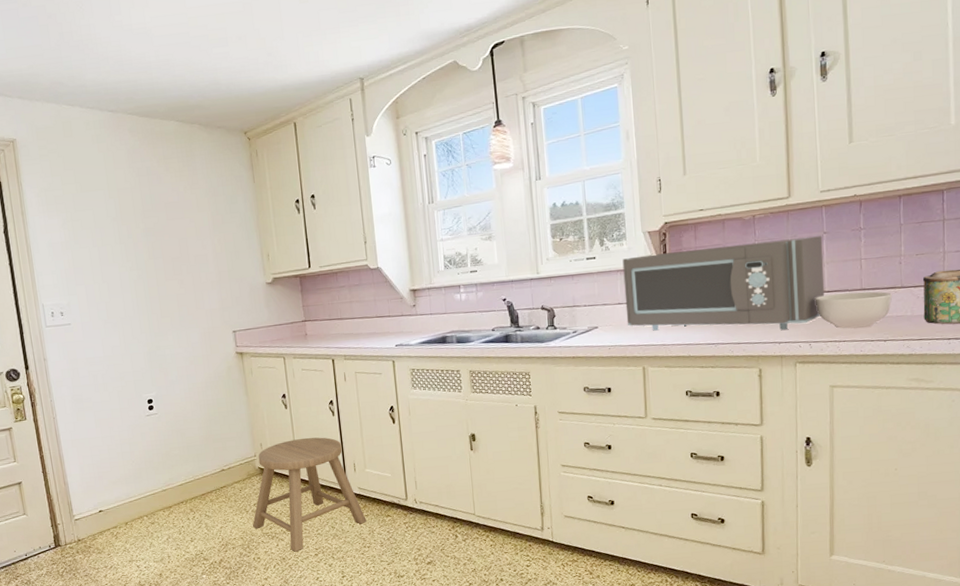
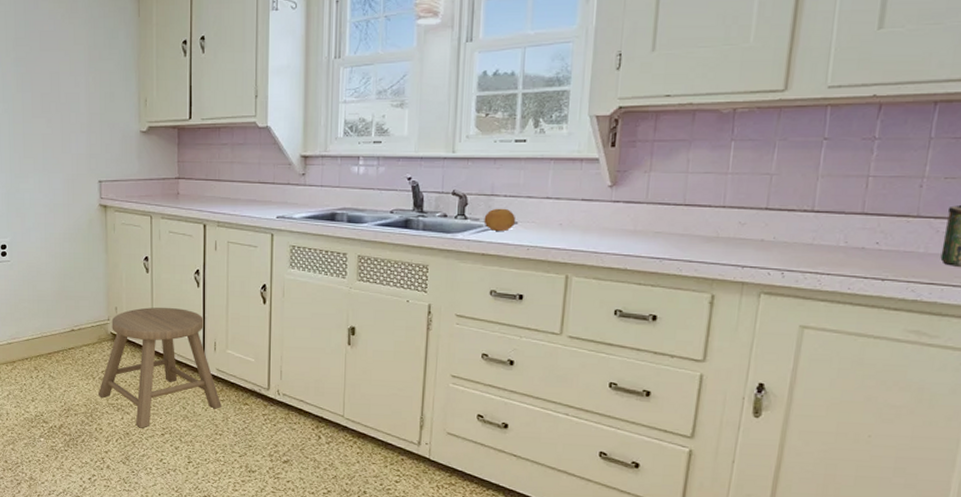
fruit: none [570,316,597,336] -> present [484,208,516,231]
microwave: present [622,236,825,331] -> none [553,142,821,253]
bowl: present [814,291,893,329] -> none [797,215,904,260]

